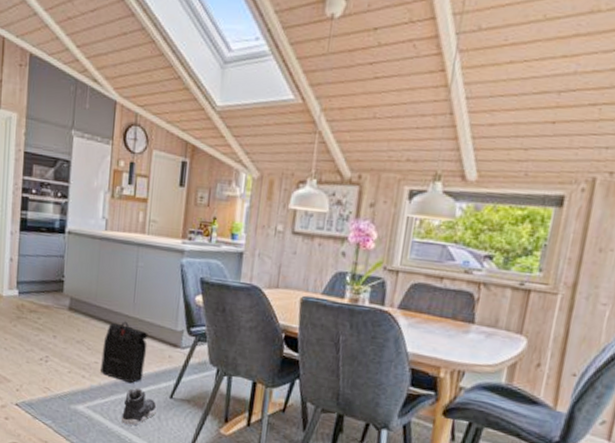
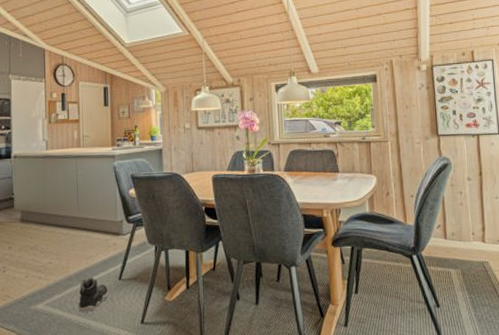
backpack: present [100,321,148,384] -> none [54,222,94,275]

